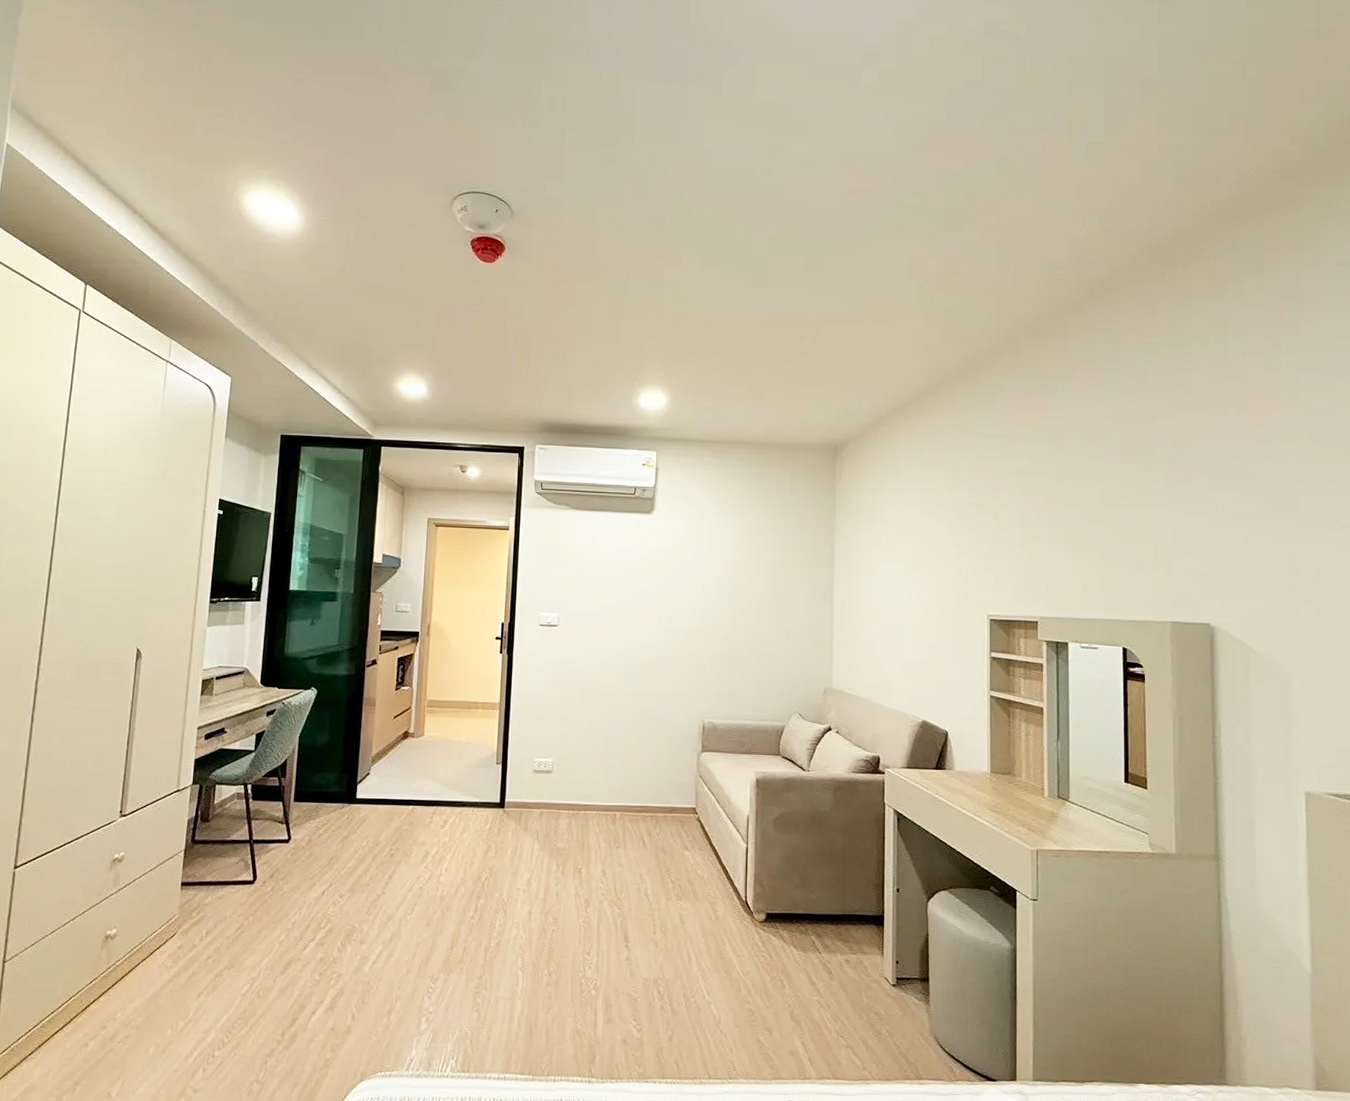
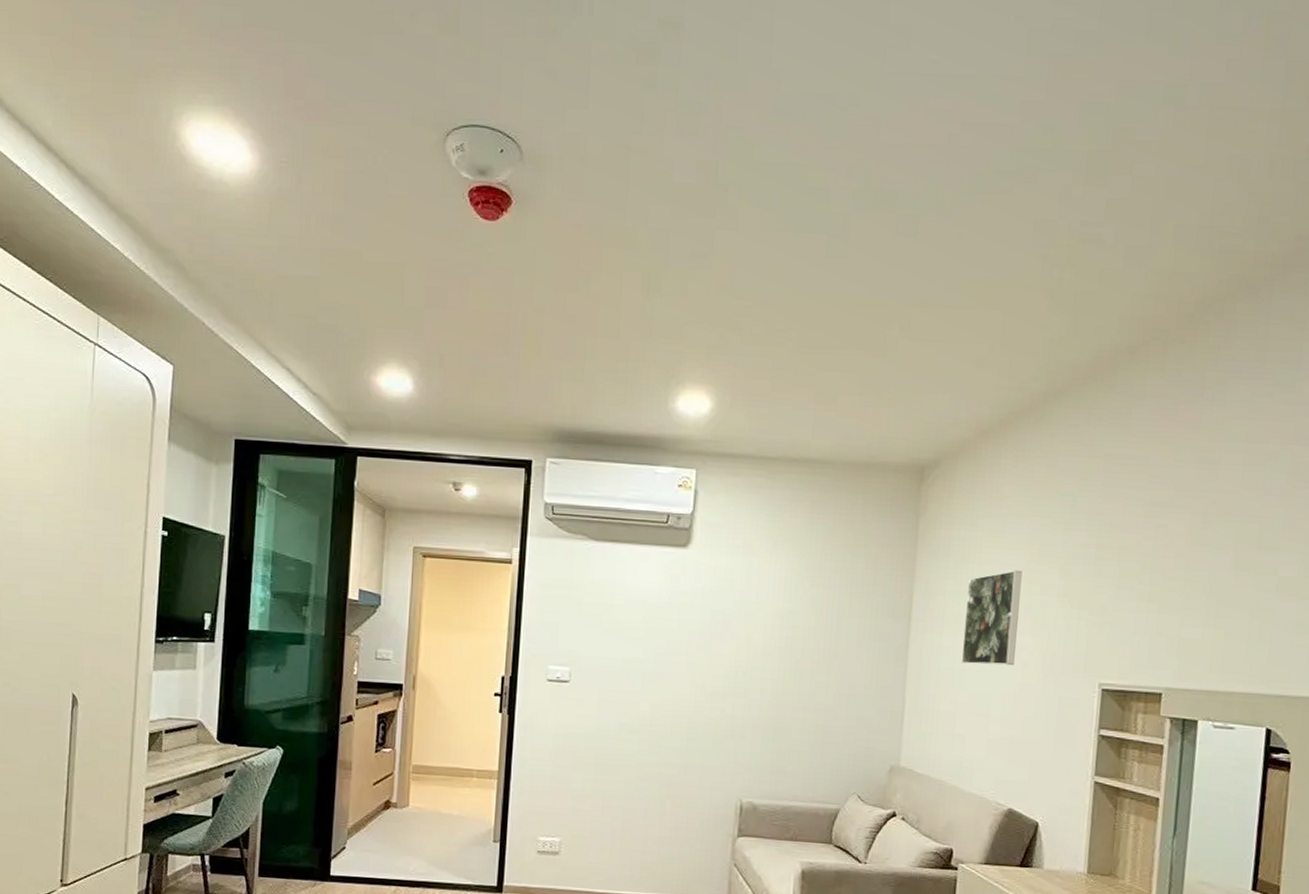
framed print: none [876,525,920,603] -> present [961,570,1022,666]

